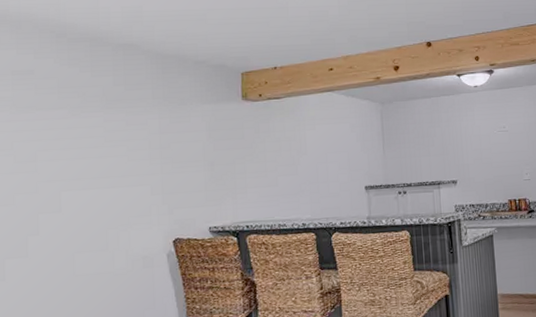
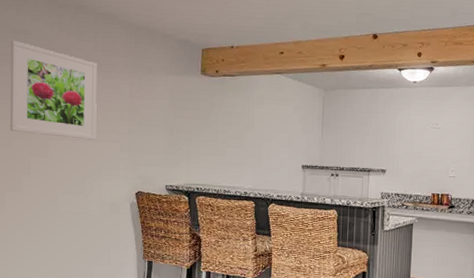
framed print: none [9,82,121,187] -> present [9,40,98,140]

